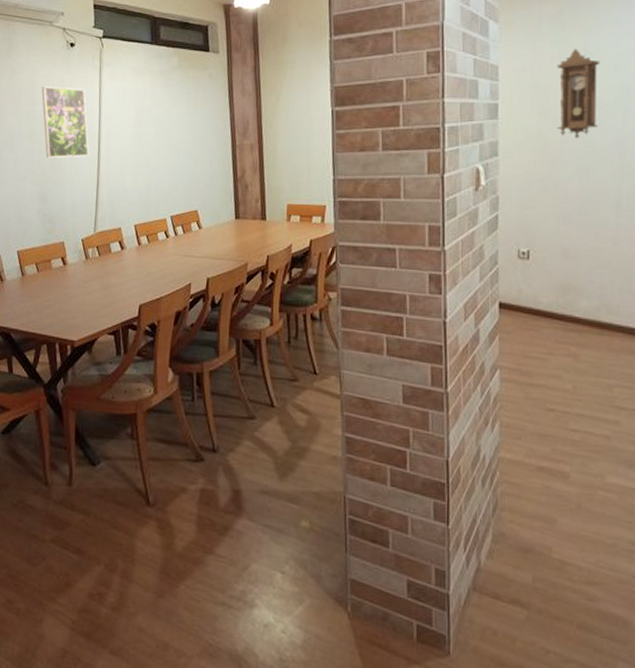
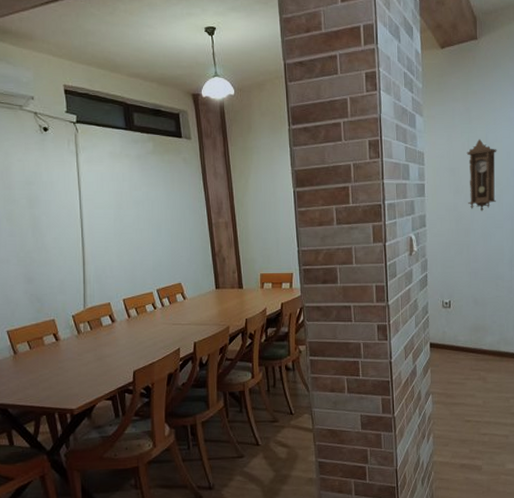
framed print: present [42,86,89,159] -> none [18,170,73,241]

